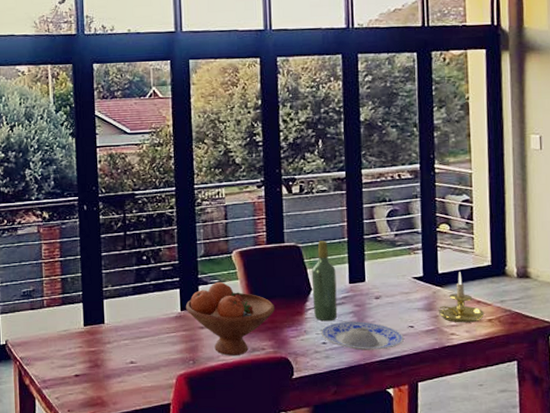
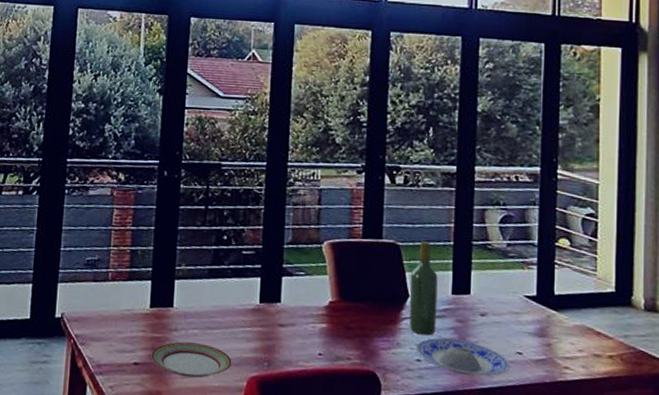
plate: none [89,352,161,382] -> present [151,341,232,378]
fruit bowl: present [185,281,274,356] -> none [265,274,365,363]
candle holder: present [438,272,484,323] -> none [551,296,604,357]

